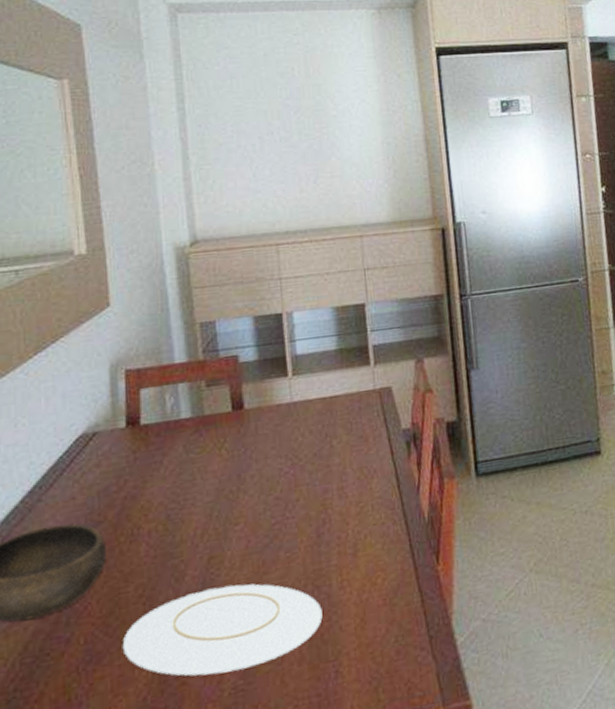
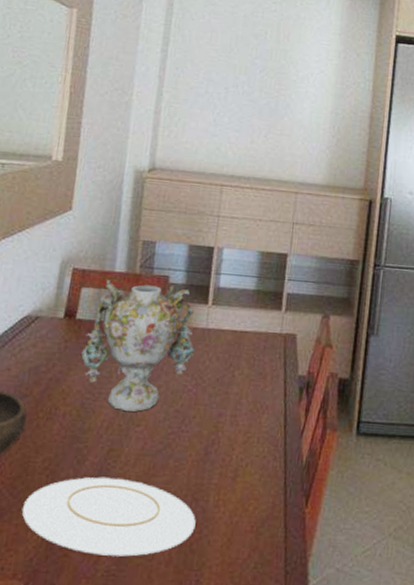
vase: none [154,365,283,513] -> present [80,280,194,412]

